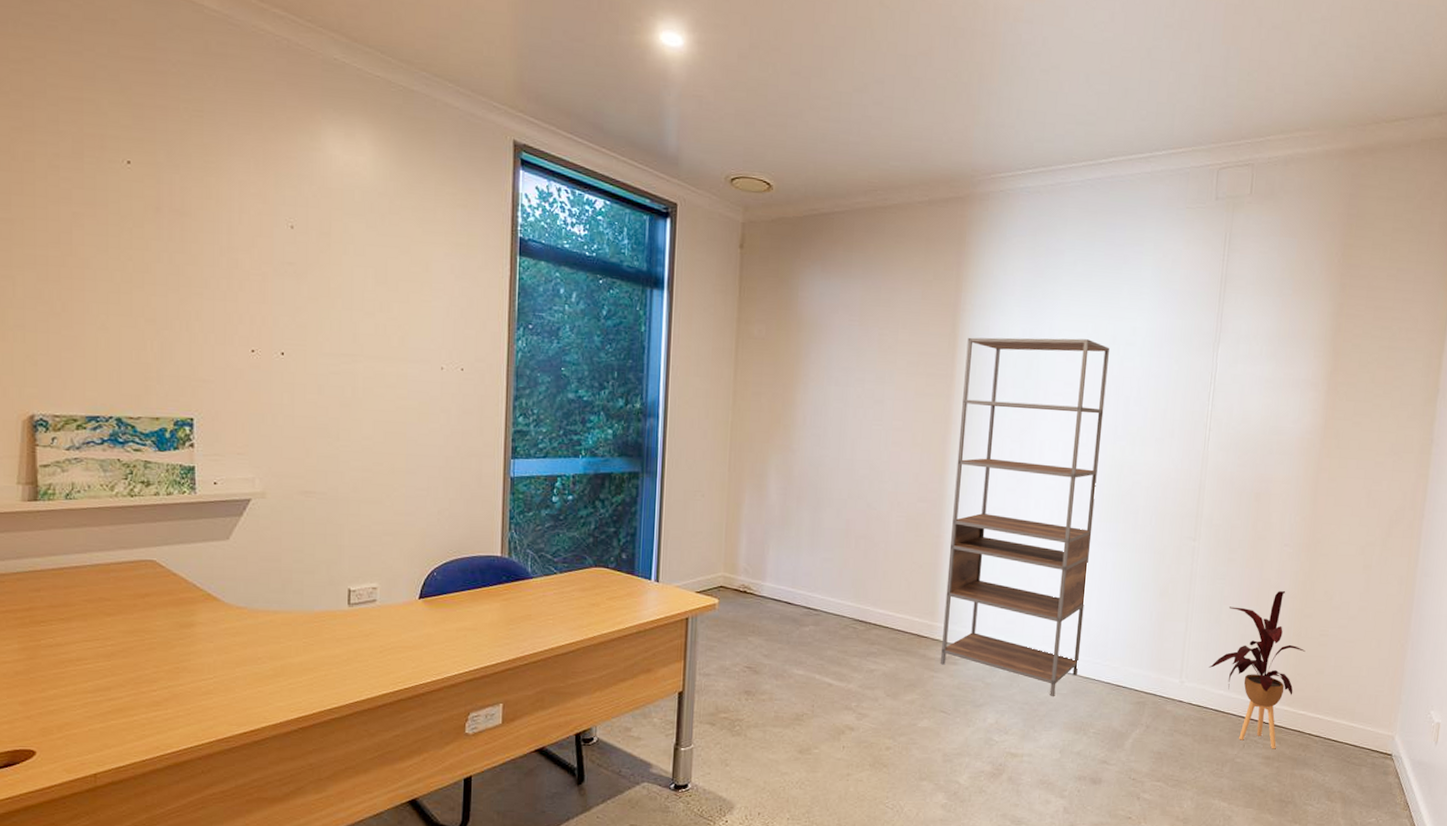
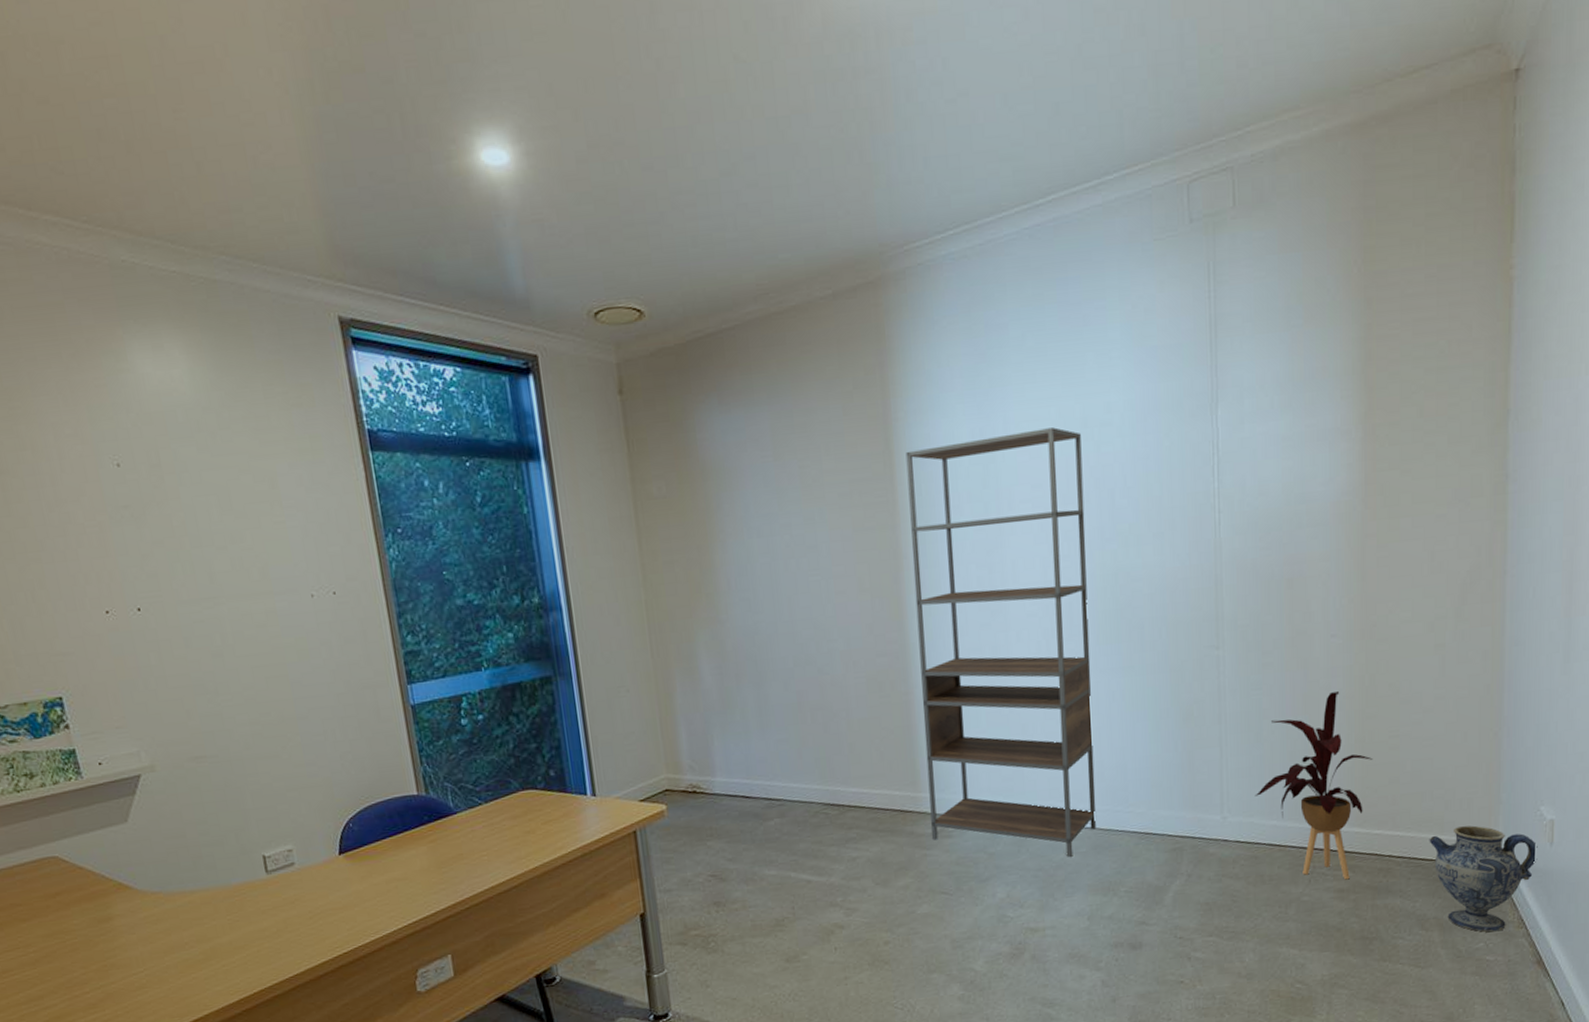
ceramic jug: none [1341,718,1426,811] -> present [1429,825,1538,933]

